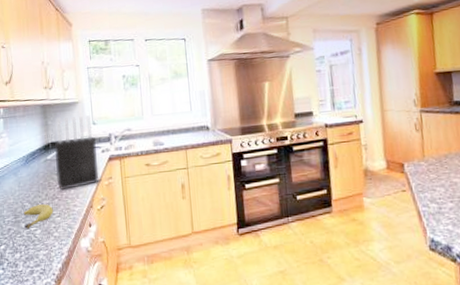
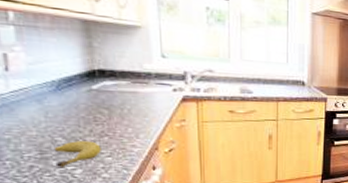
knife block: present [54,115,99,191] -> none [103,40,168,128]

